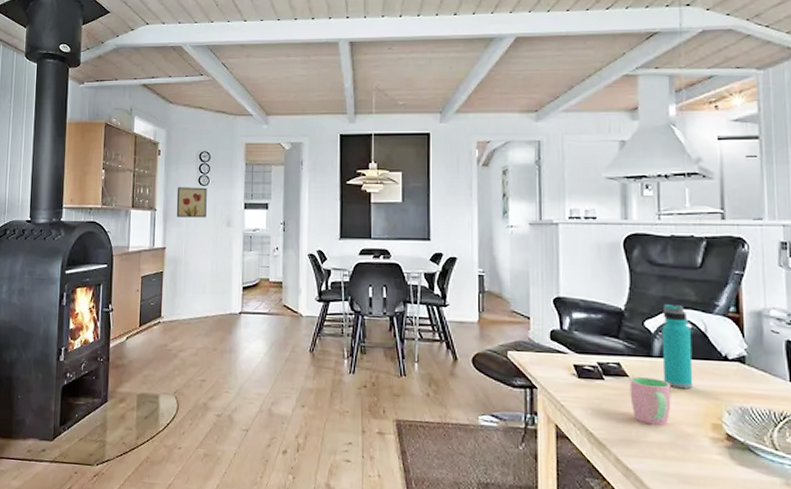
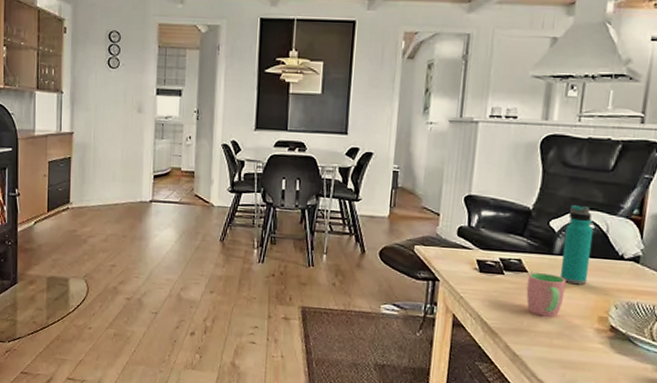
wall art: present [176,187,207,218] -> none [84,69,117,103]

